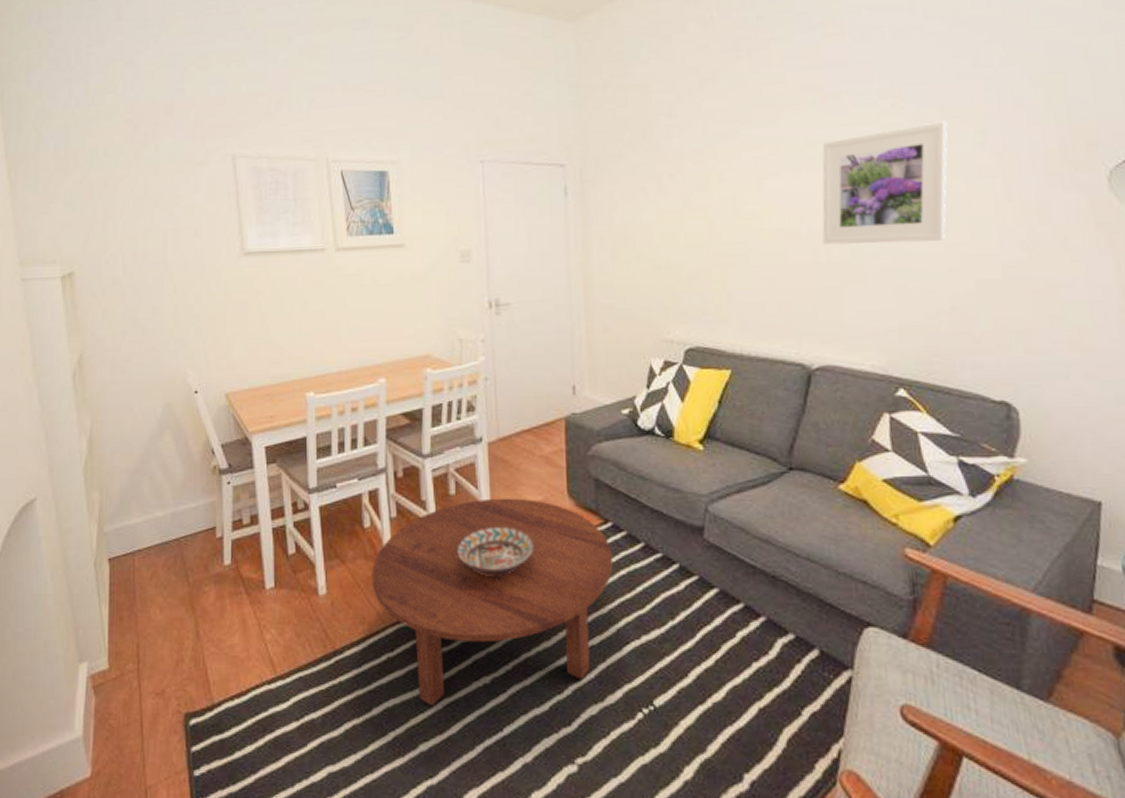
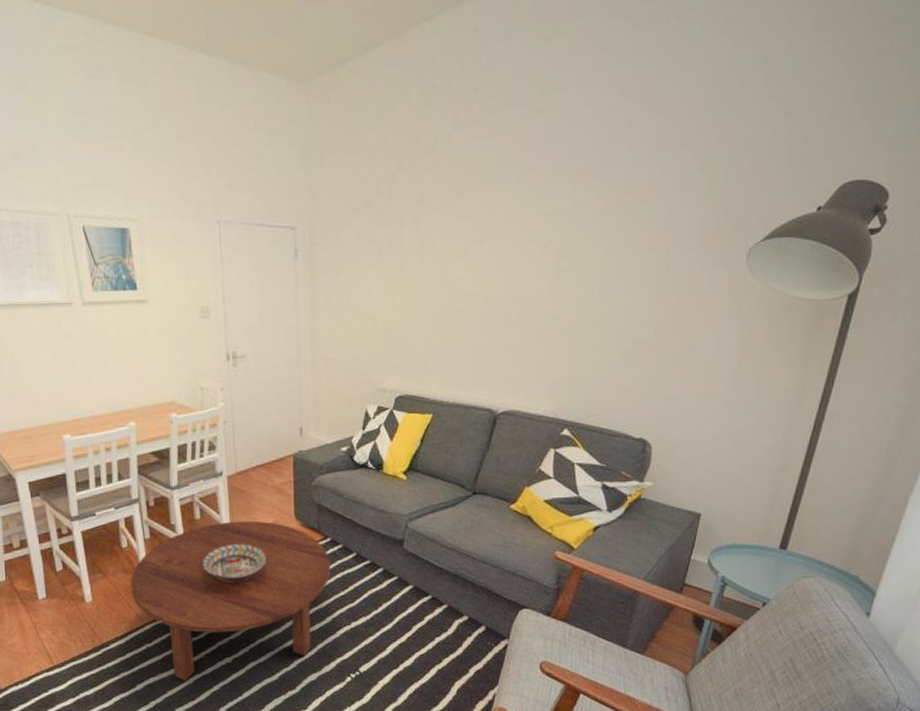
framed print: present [822,121,948,245] -> none [515,199,628,308]

